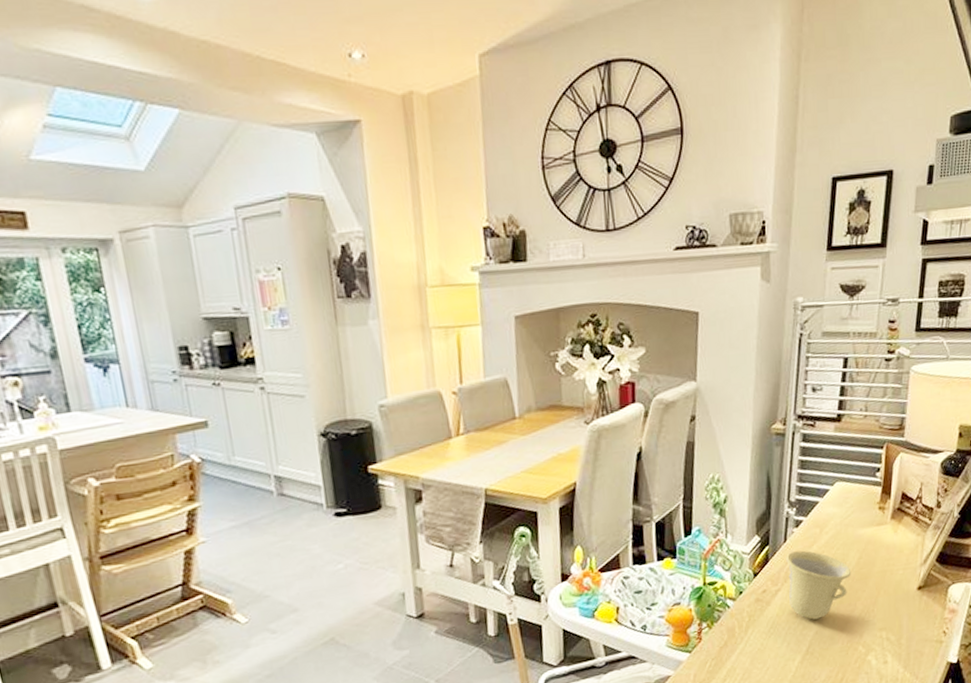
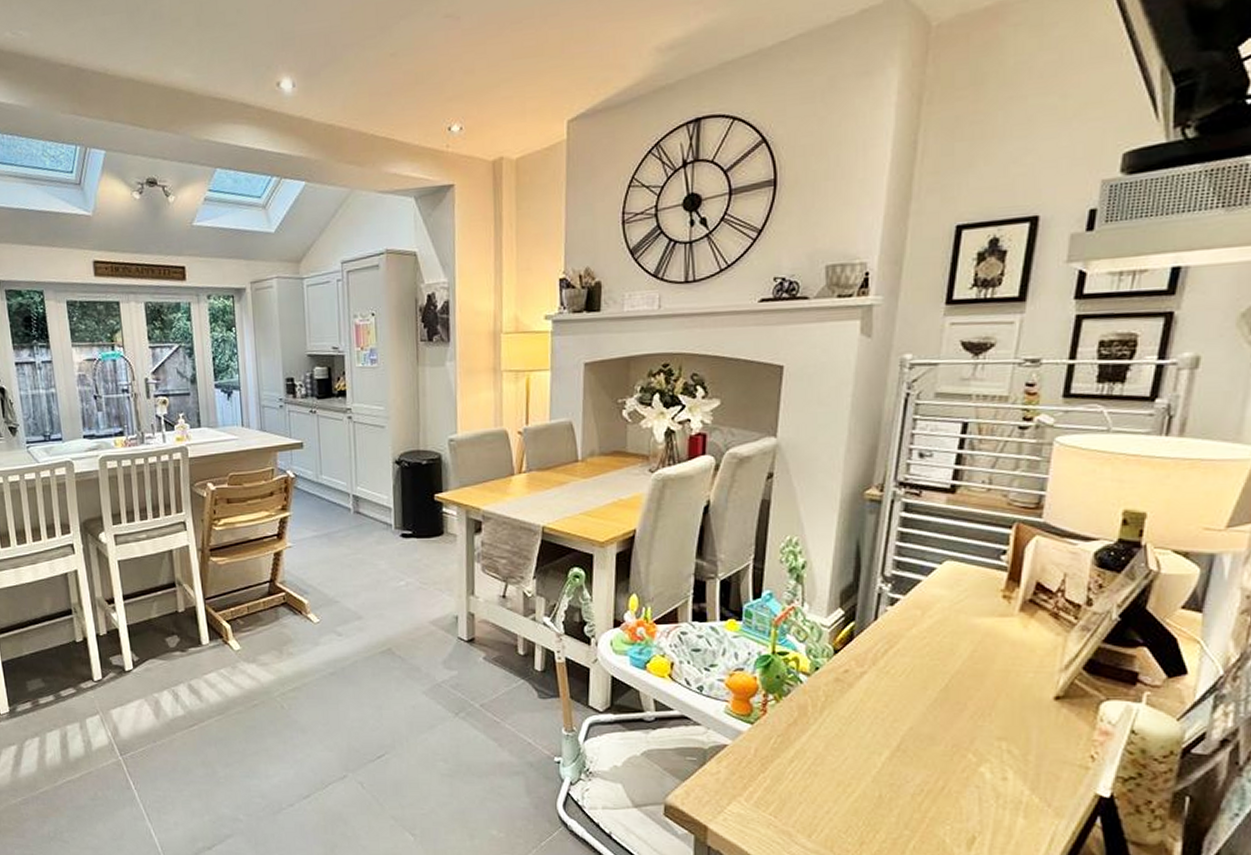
cup: present [786,550,852,620] -> none [876,632,962,713]

